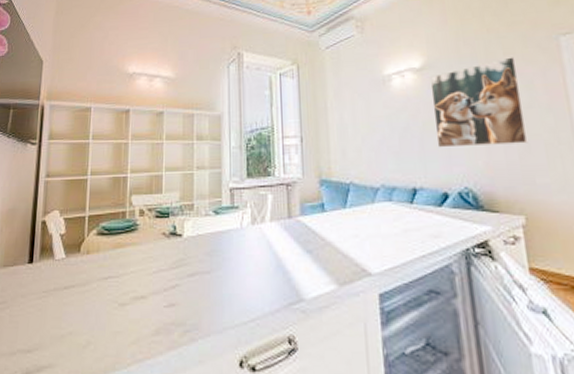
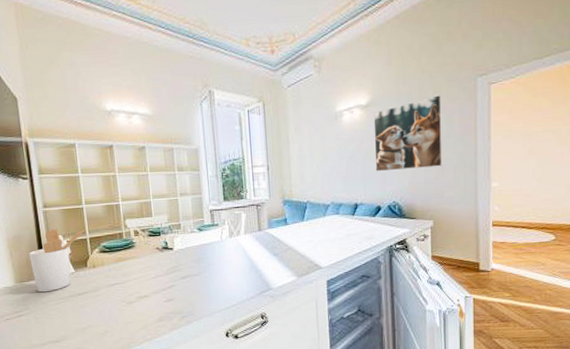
utensil holder: none [19,202,86,282] -> present [29,228,86,293]

